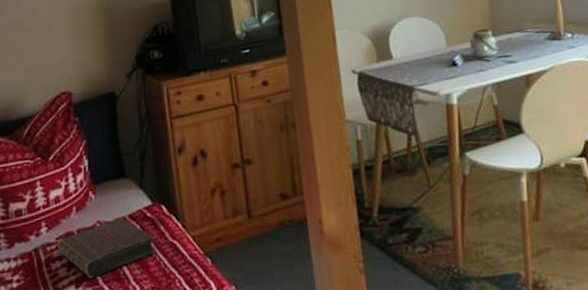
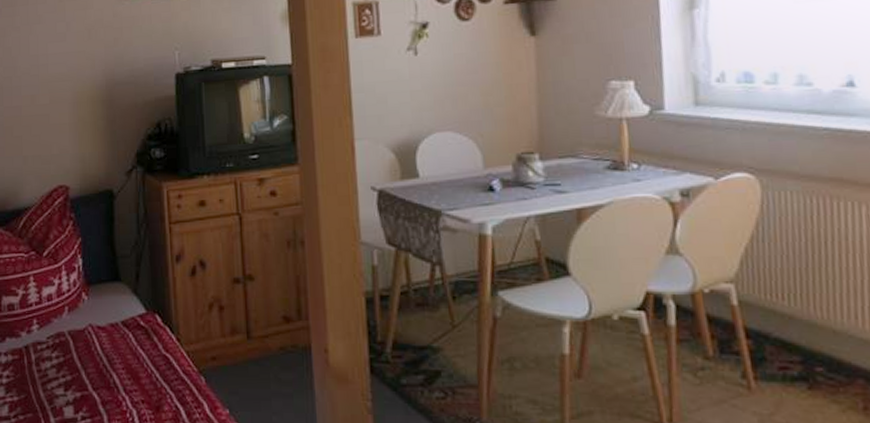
book: present [57,218,156,279] -> none [48,324,148,383]

